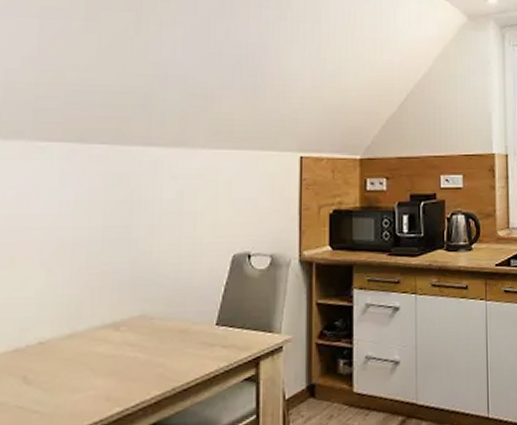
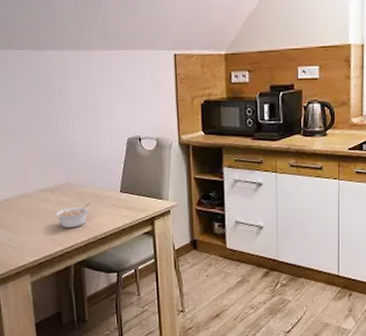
legume: none [116,342,171,379] -> present [55,203,90,228]

